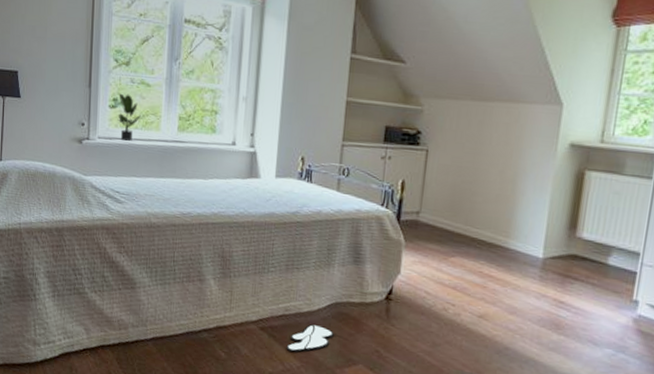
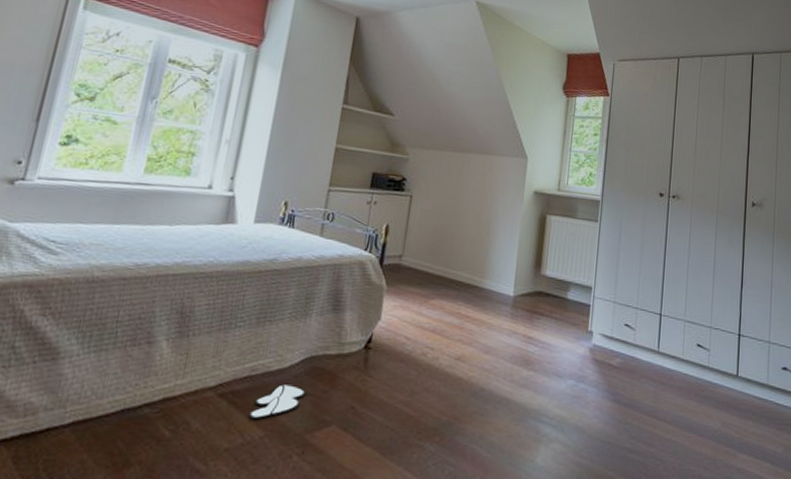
potted plant: present [117,93,141,142] -> none [68,129,100,183]

